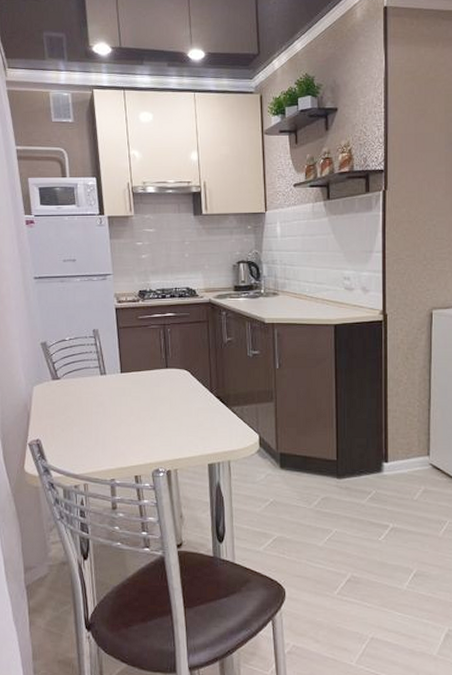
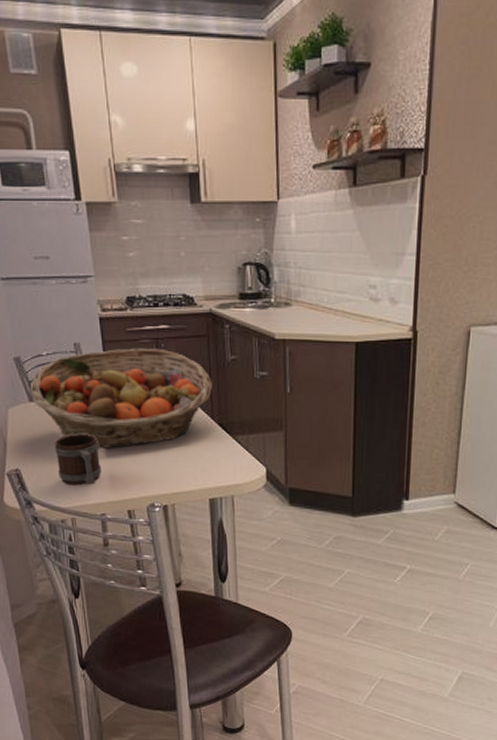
fruit basket: none [53,333,211,420] -> present [30,348,212,449]
mug: none [72,408,113,454] -> present [55,434,102,486]

